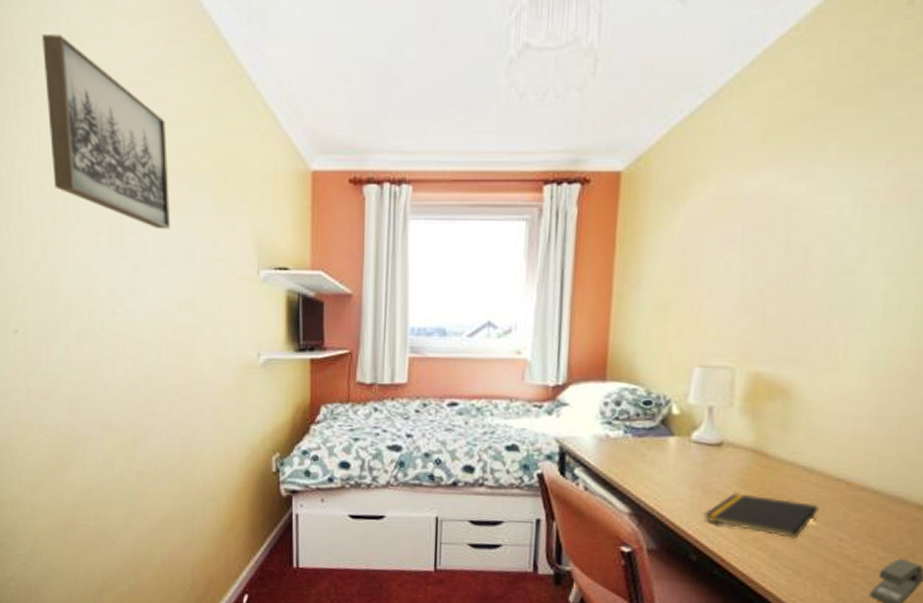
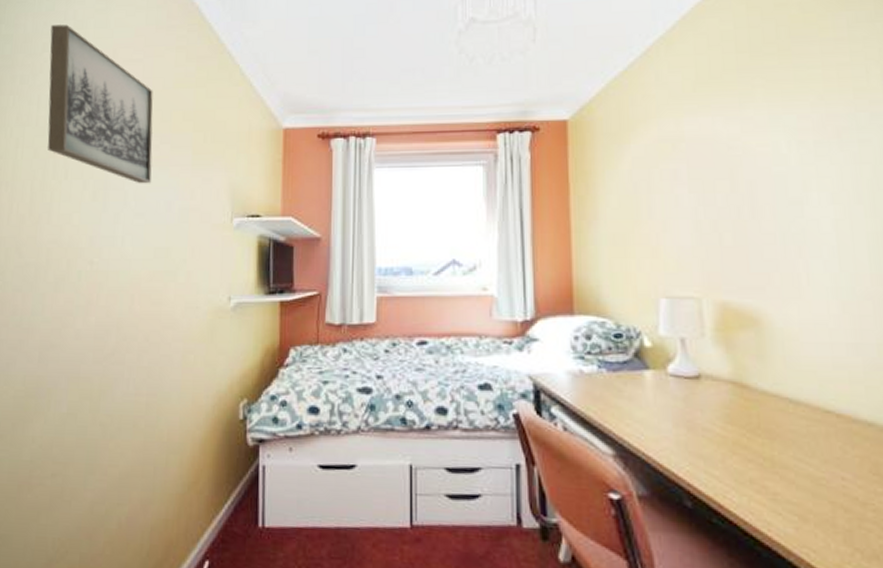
notepad: present [703,493,819,539] -> none [692,429,814,479]

